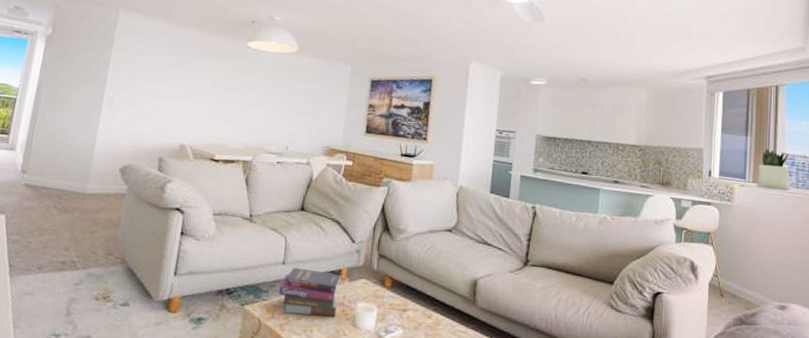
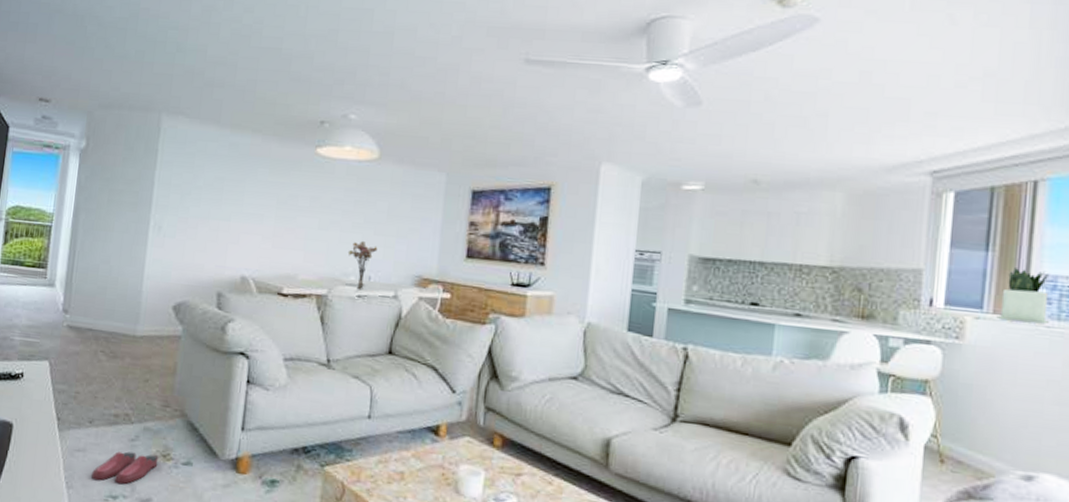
slippers: none [37,294,100,324] -> present [92,451,159,485]
bouquet: none [270,117,295,158] -> present [347,240,378,291]
books: present [279,267,342,317] -> none [365,422,440,481]

